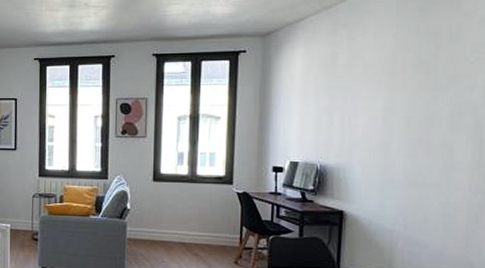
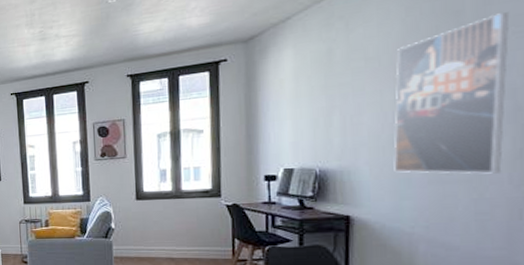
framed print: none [381,40,475,181] -> present [393,12,510,174]

